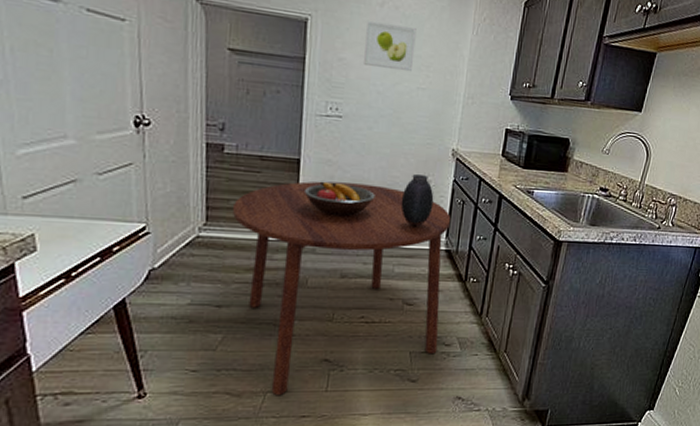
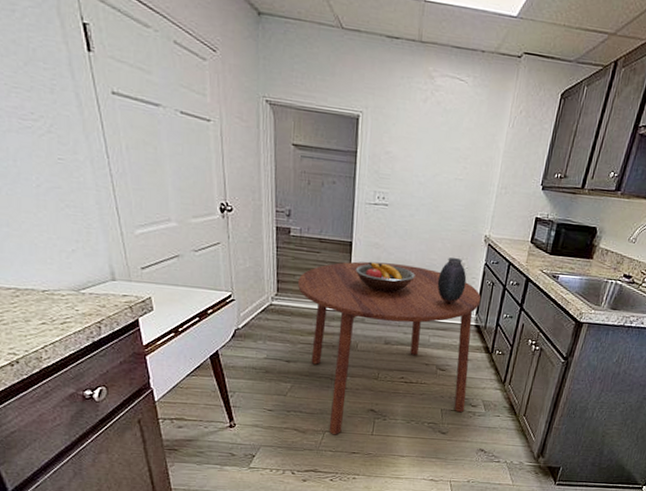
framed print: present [364,20,417,72] -> none [408,115,456,164]

